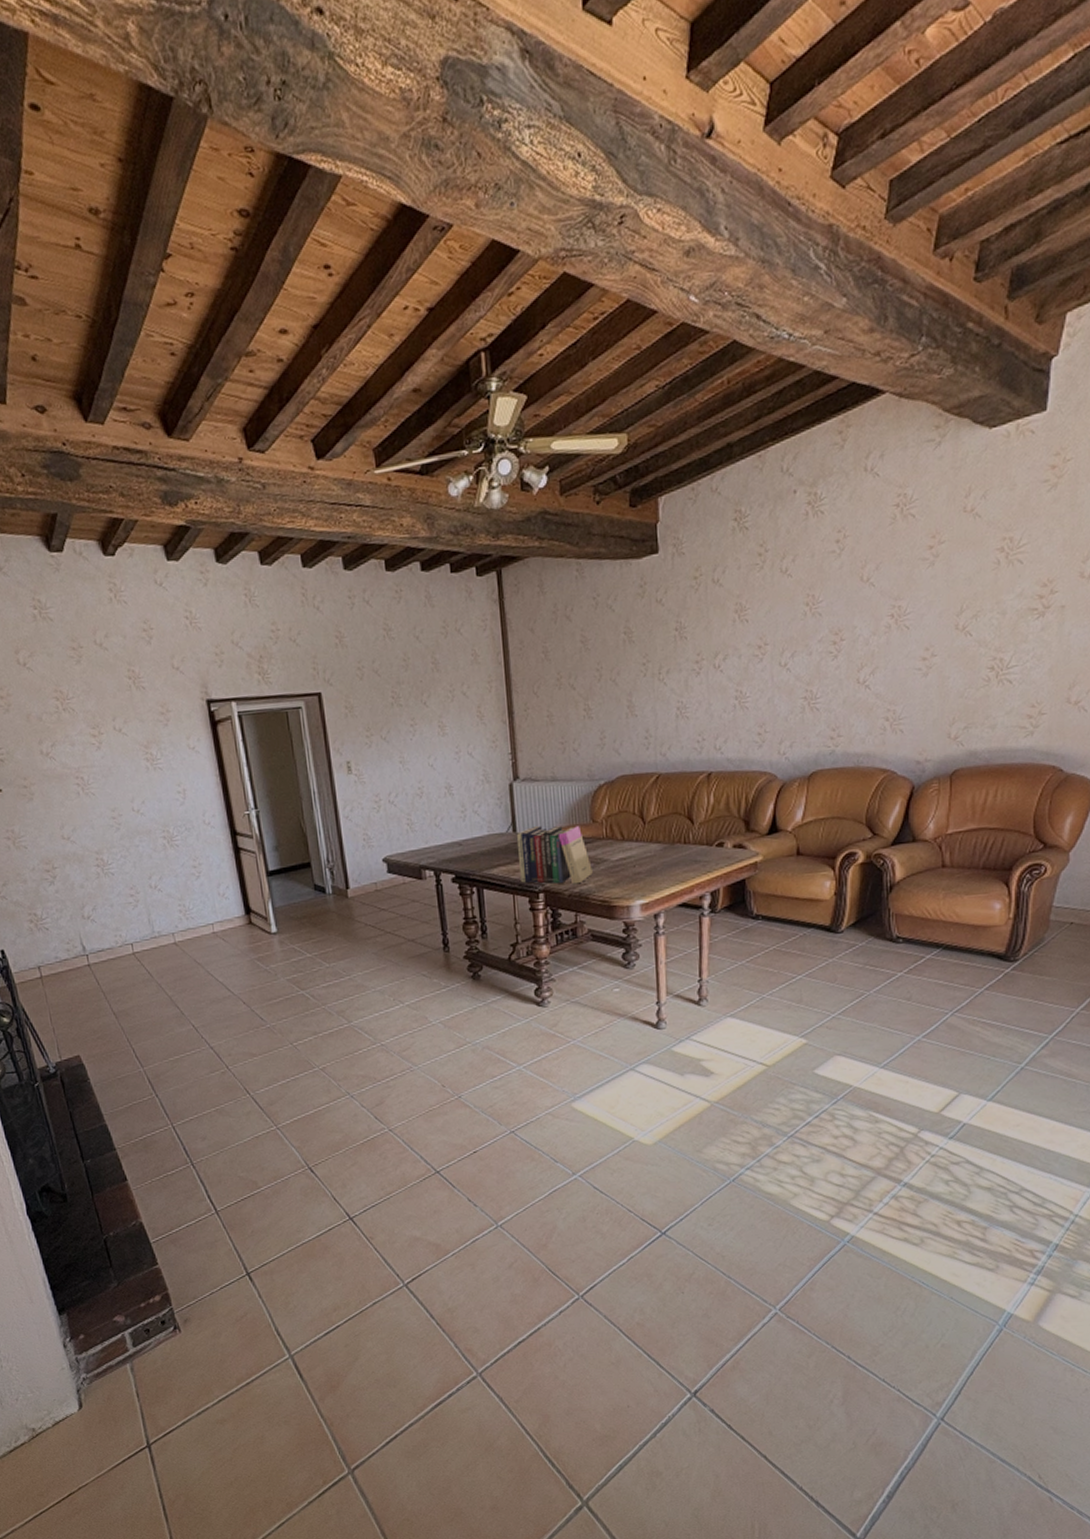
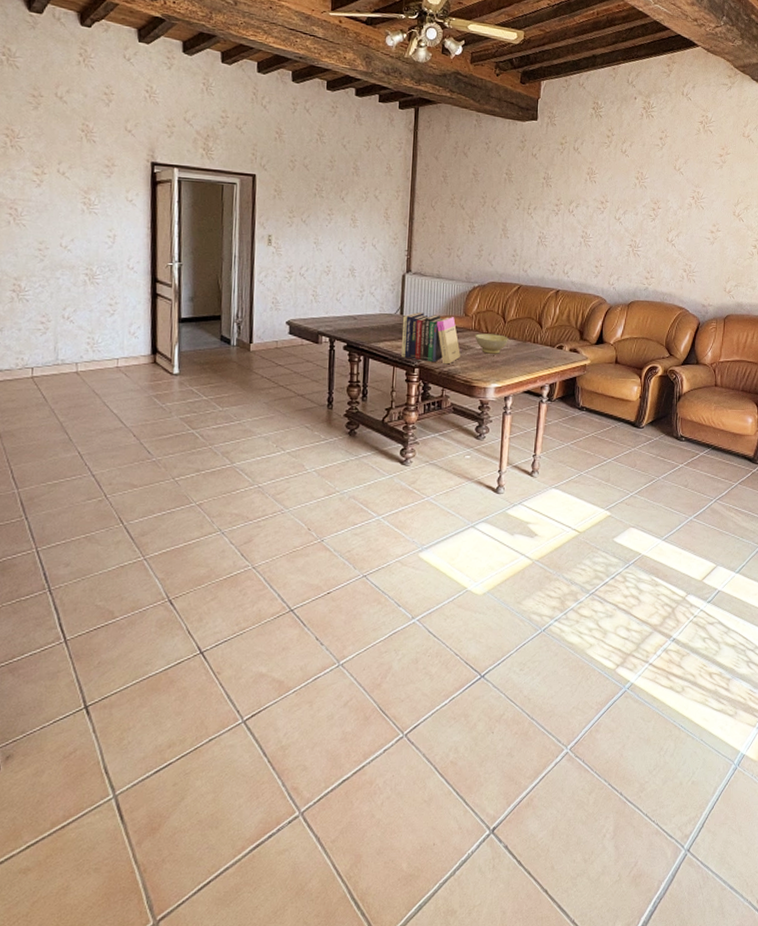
bowl: none [608,839,652,865] -> present [475,333,509,354]

